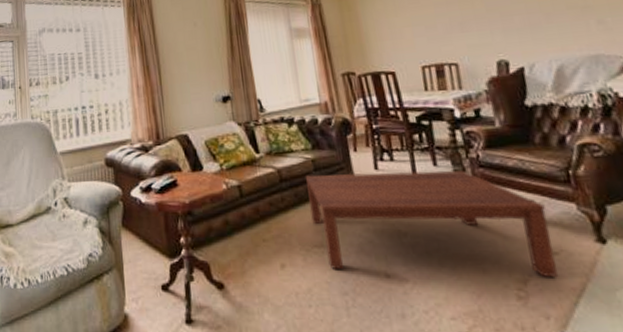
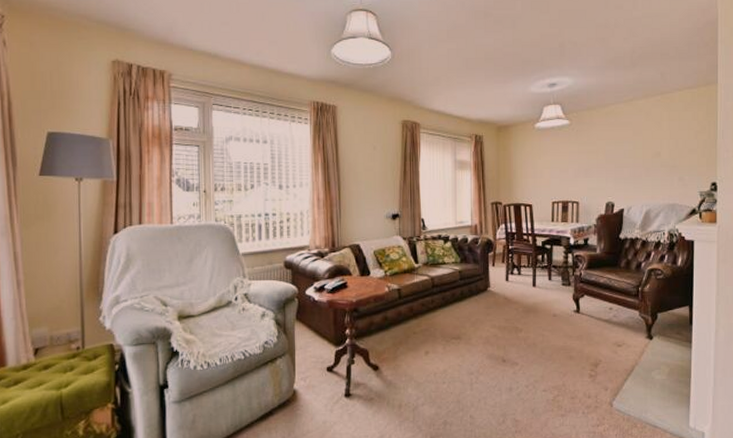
coffee table: present [305,170,559,277] -> none [452,282,619,362]

